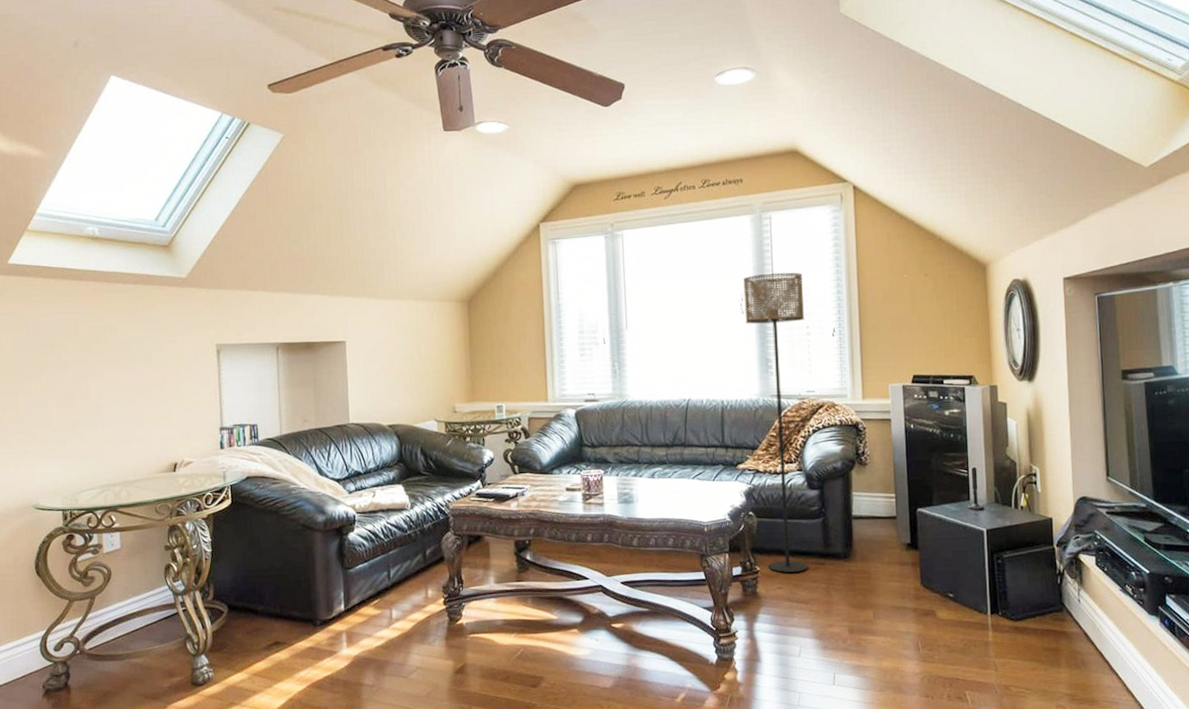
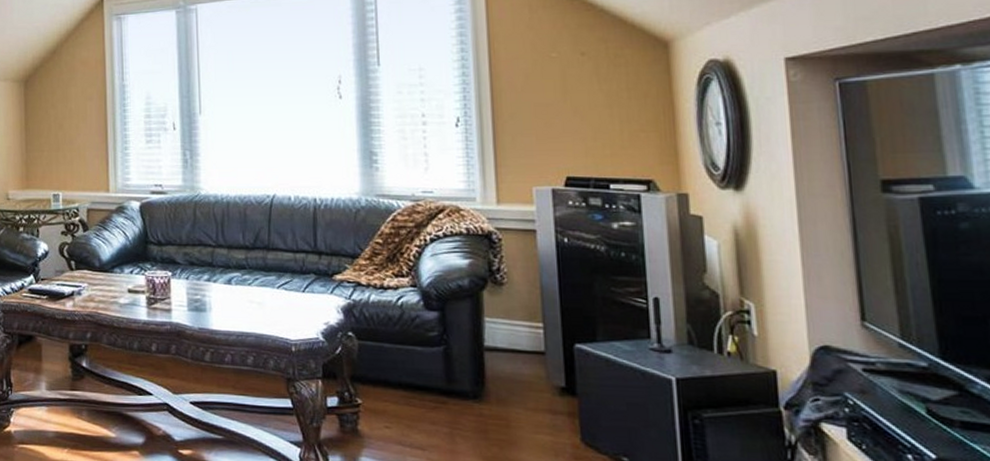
floor lamp: present [743,272,808,573] -> none [341,50,425,410]

